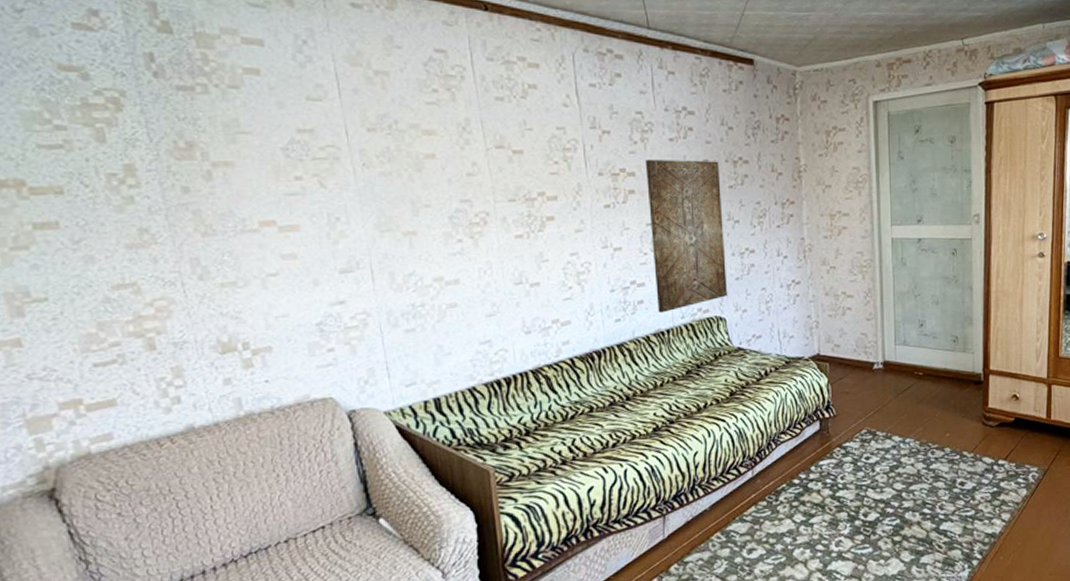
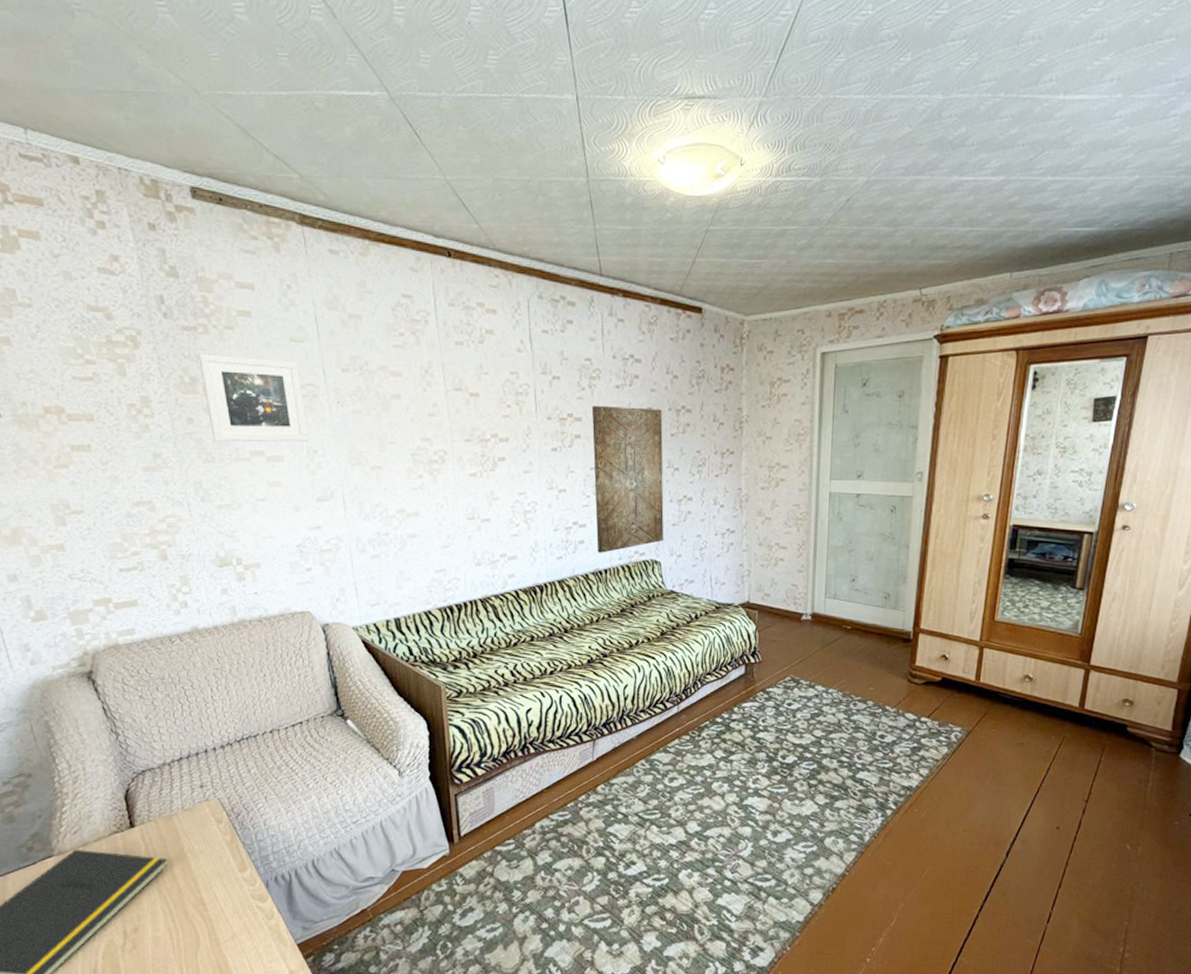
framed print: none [196,115,330,212] -> present [198,353,309,442]

